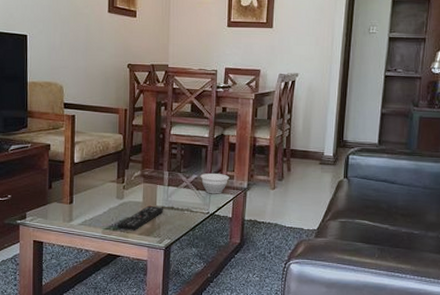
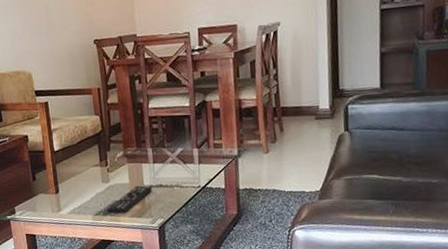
bowl: present [200,173,230,194] -> none [186,143,218,166]

